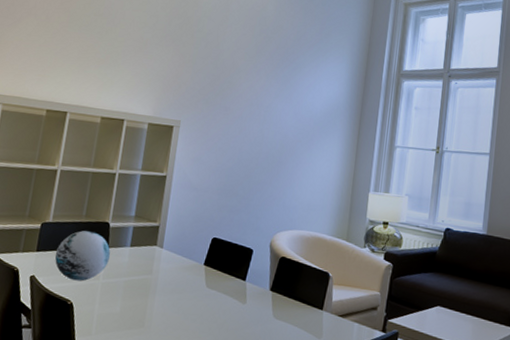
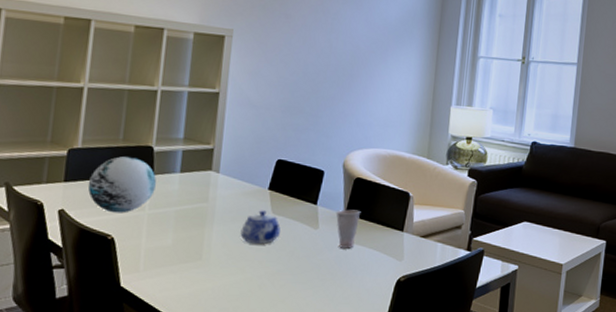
teapot: none [178,283,213,316] -> present [240,210,281,245]
cup: none [262,286,285,324] -> present [336,209,361,249]

